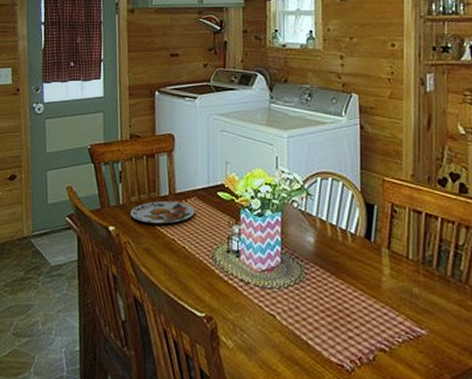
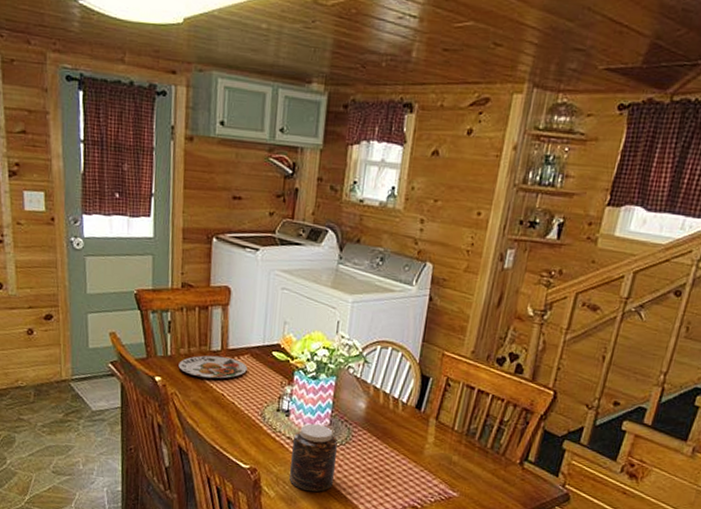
jar: none [245,263,293,340] -> present [289,423,338,493]

